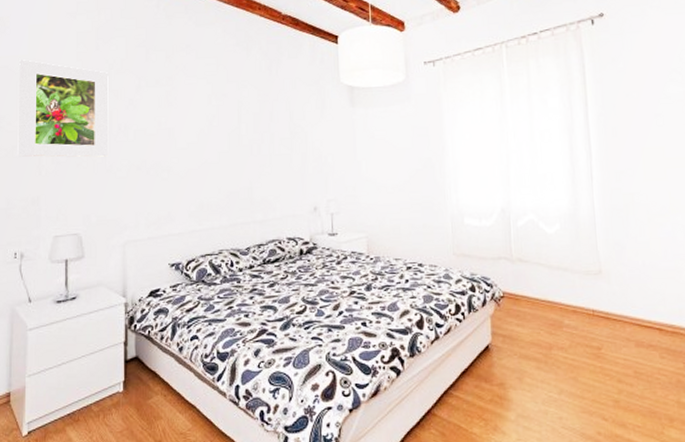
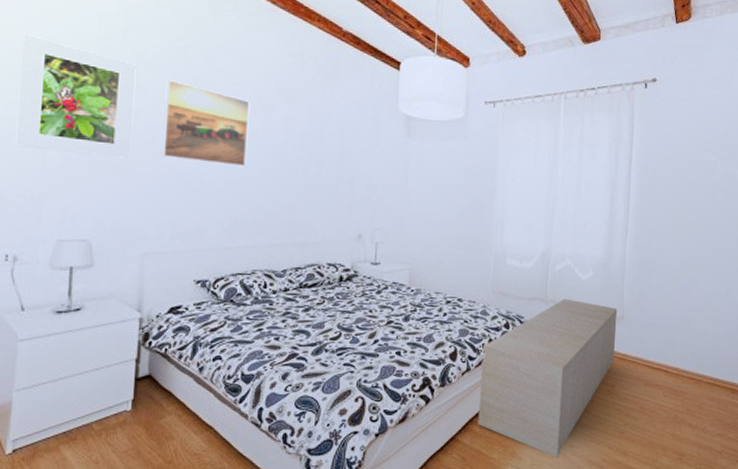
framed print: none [133,82,206,154] -> present [162,80,250,167]
storage bench: none [449,255,597,431] -> present [478,298,618,458]

